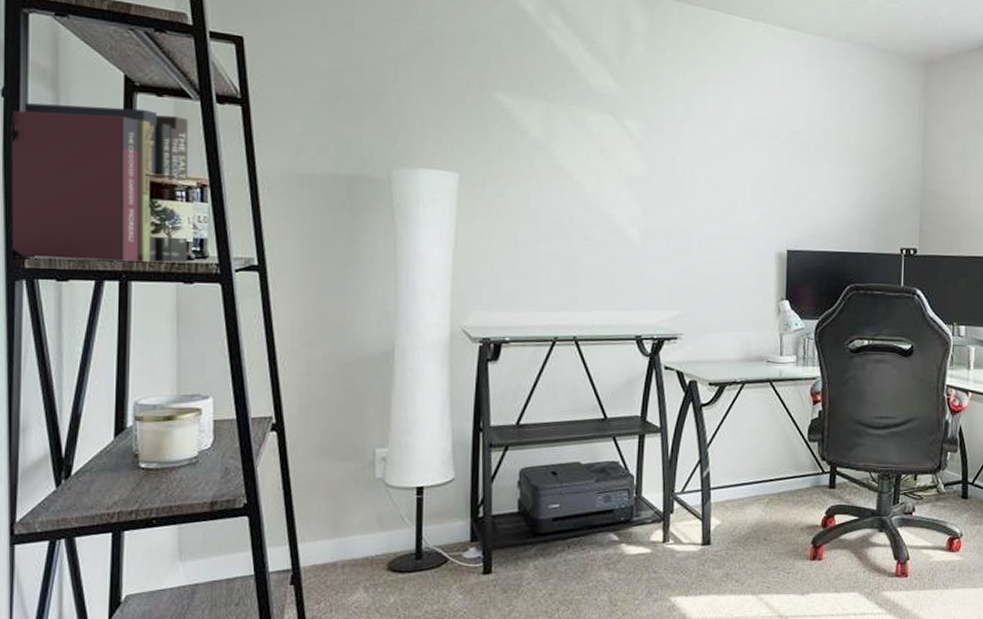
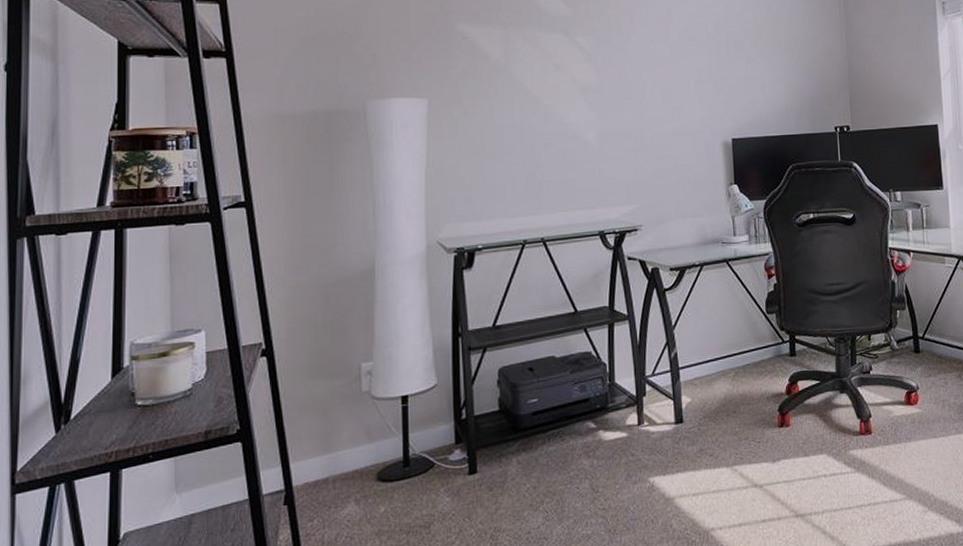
books: present [11,103,189,264] -> none [13,69,180,217]

